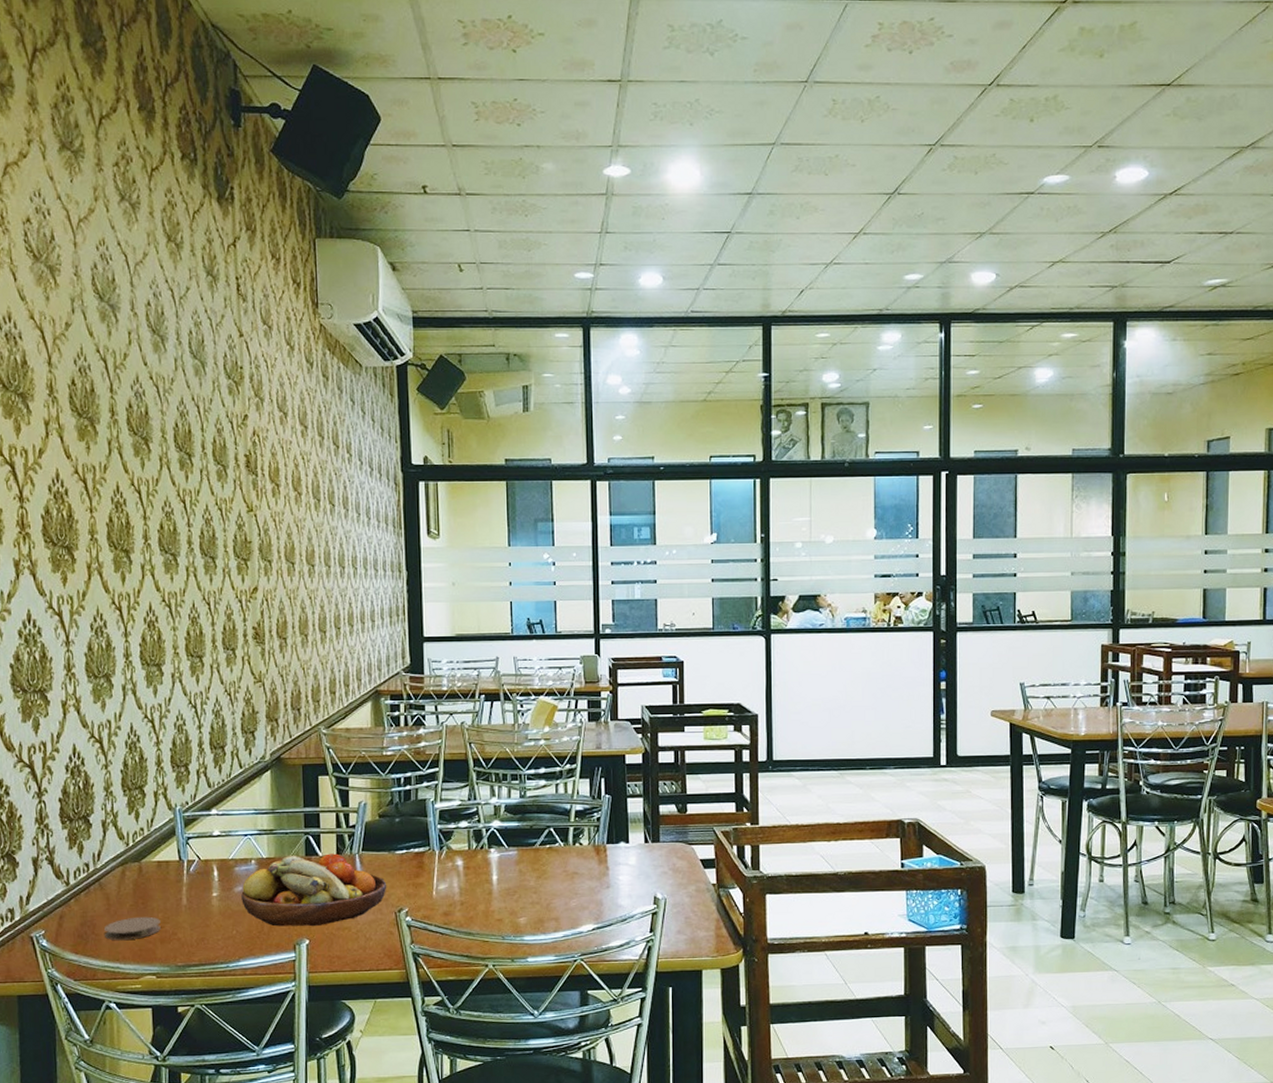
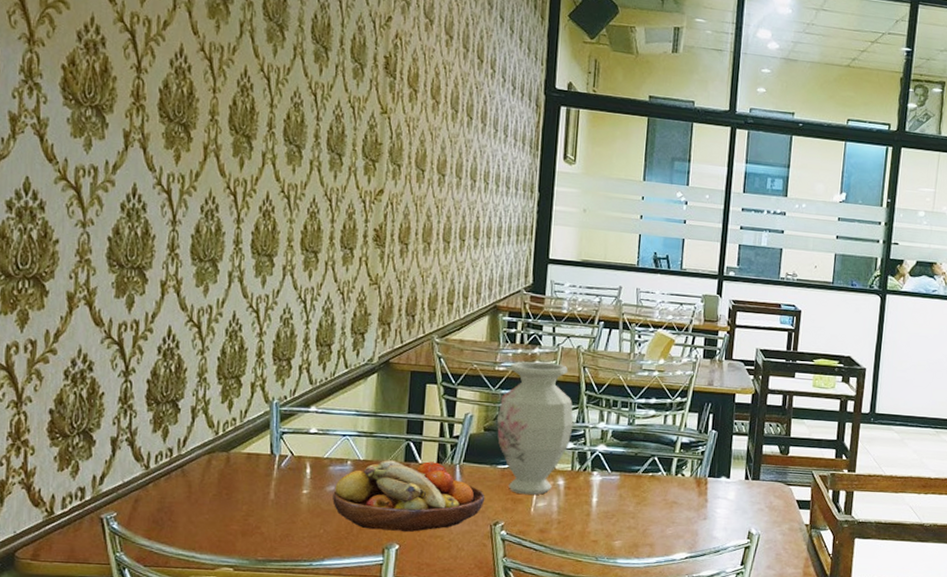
coaster: present [104,916,161,941] -> none [182,507,244,530]
vase: none [389,742,466,879] -> present [496,361,574,495]

